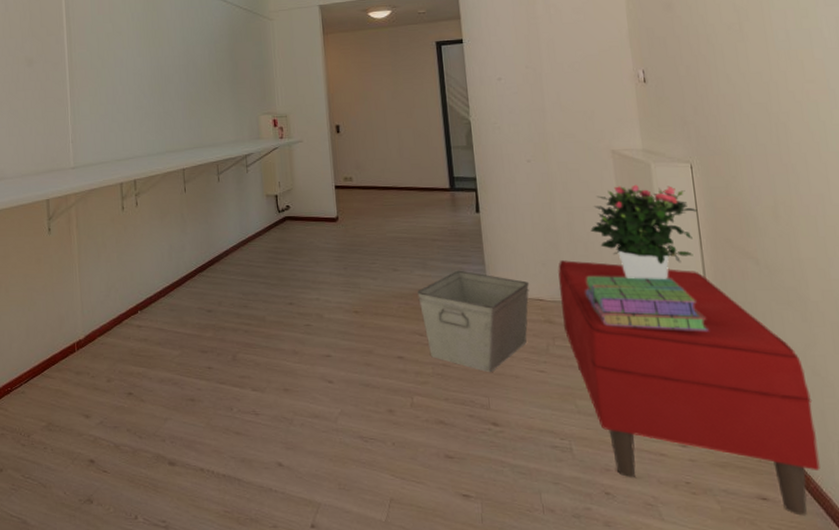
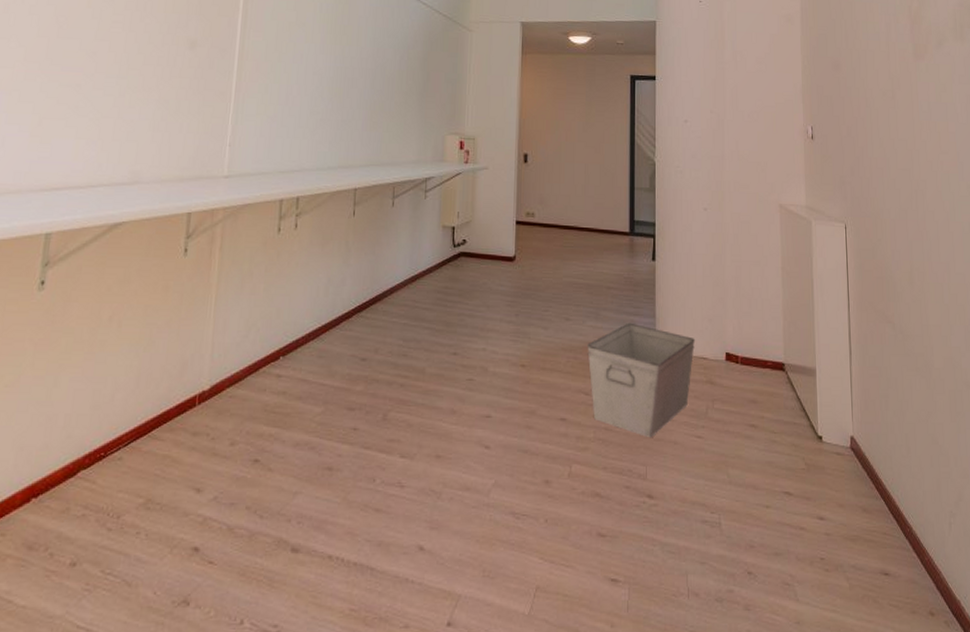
bench: present [558,260,820,516] -> none [722,316,934,591]
stack of books: present [585,276,709,331] -> none [745,335,850,396]
potted flower: present [590,184,698,279] -> none [755,241,848,341]

